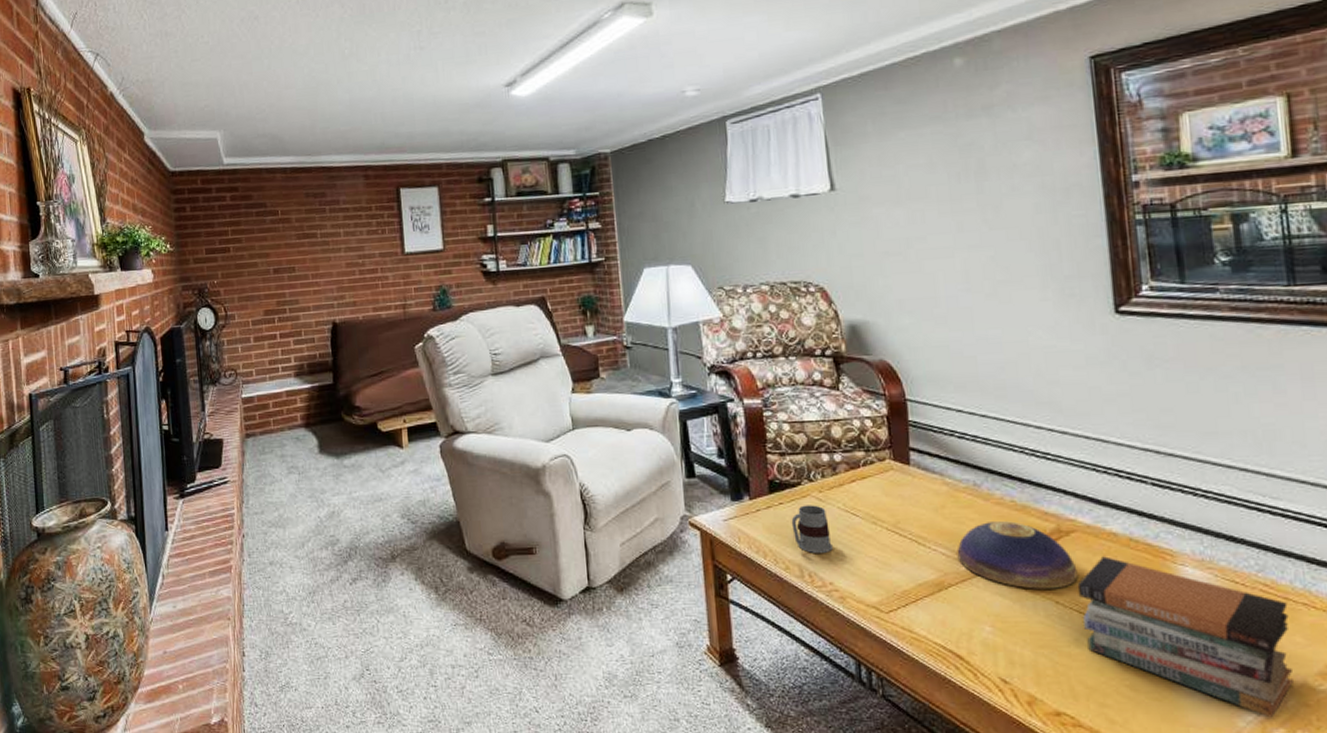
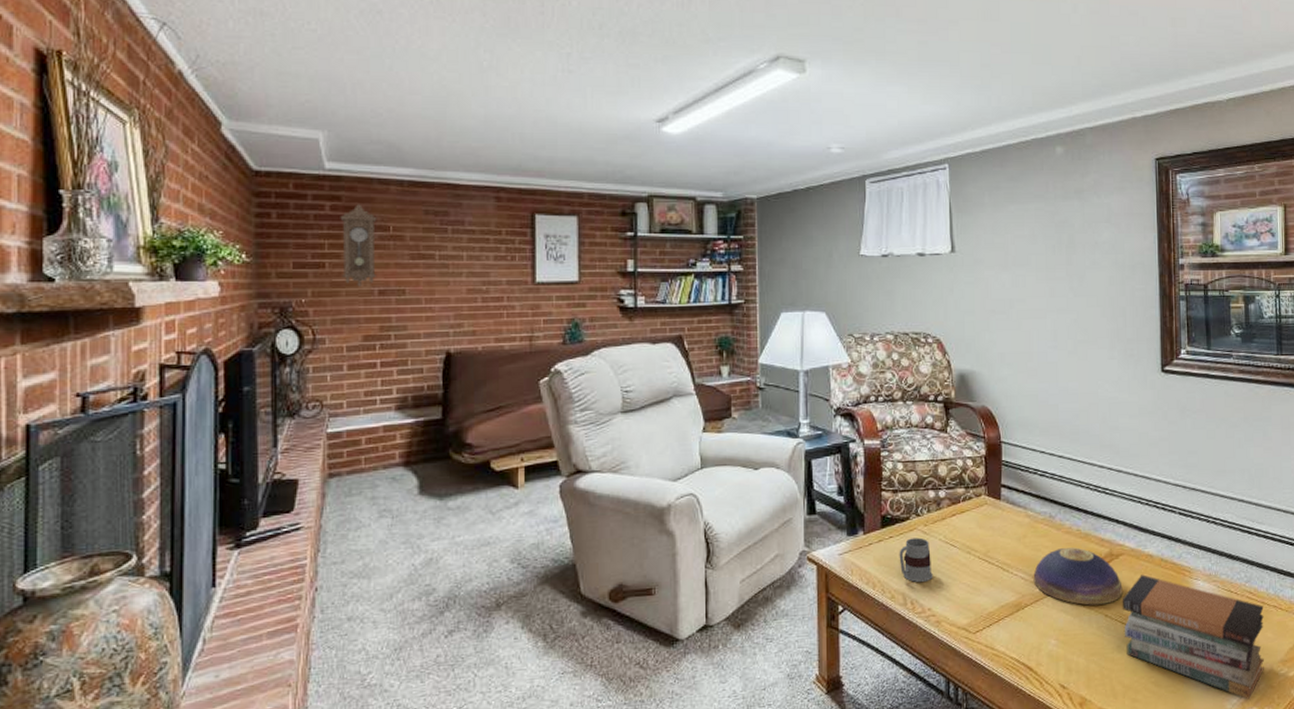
pendulum clock: none [238,192,271,267] -> present [340,204,377,287]

